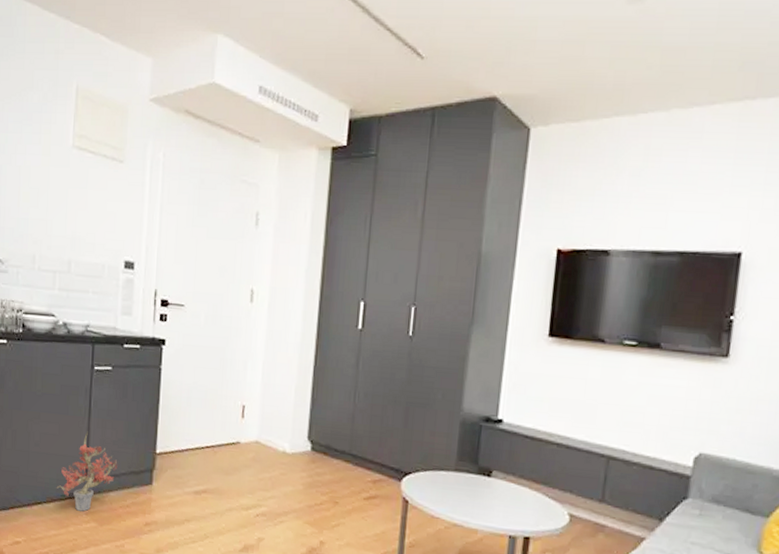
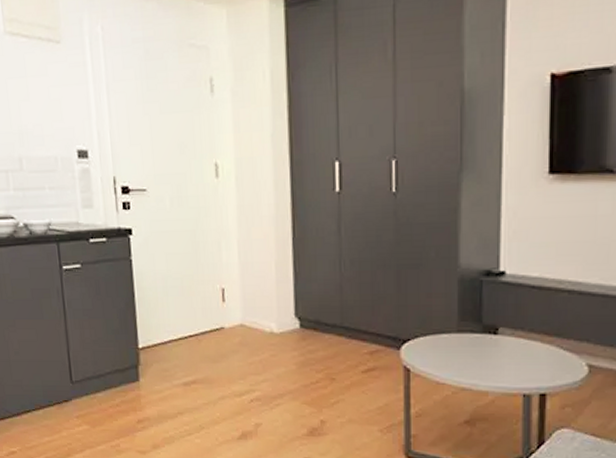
potted plant: present [56,431,118,512] -> none [43,333,102,415]

